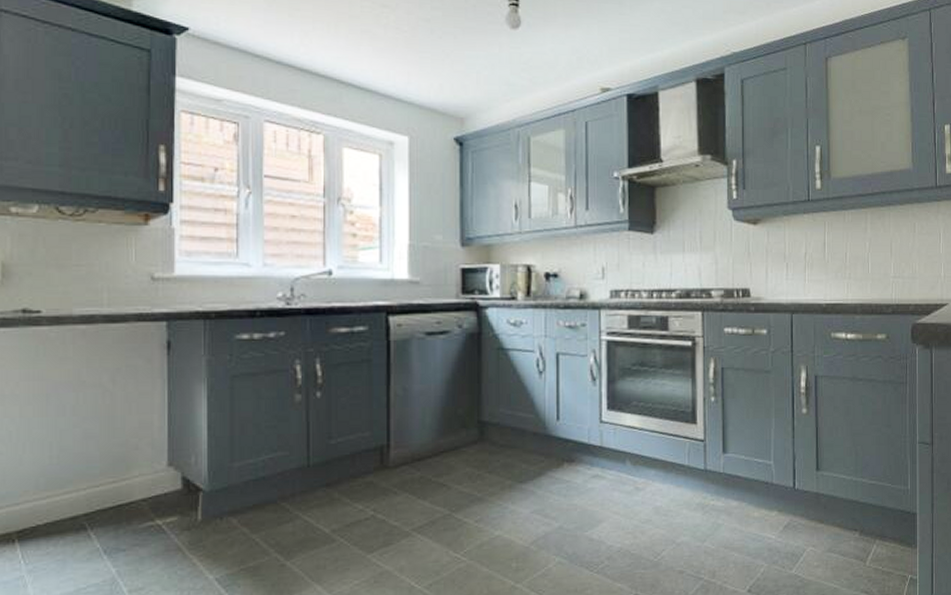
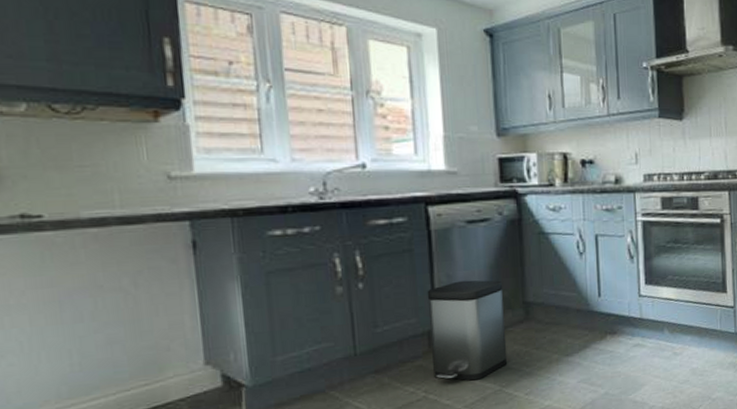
pedal bin: none [382,394,459,502] -> present [427,280,508,381]

